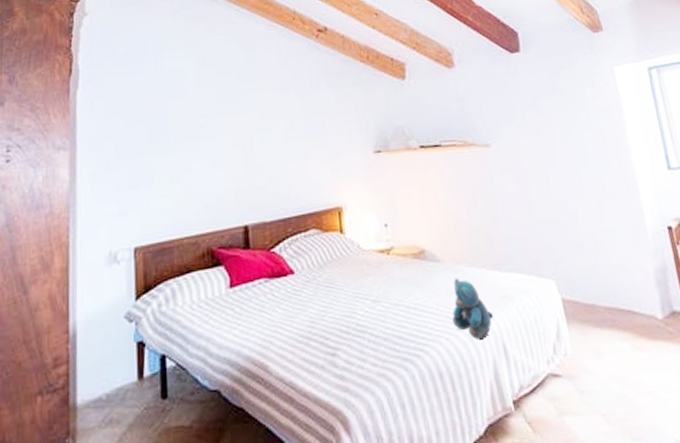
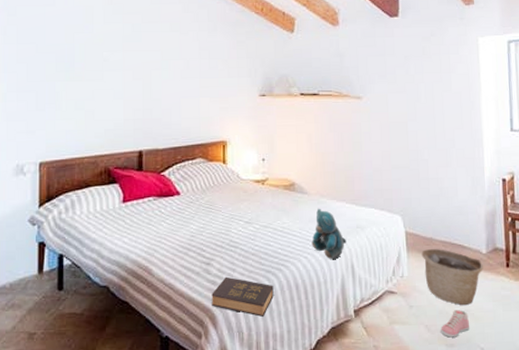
hardback book: none [341,369,415,418] -> present [212,276,274,318]
basket: none [584,317,663,386] -> present [421,249,483,305]
sneaker: none [622,392,657,429] -> present [441,310,469,338]

